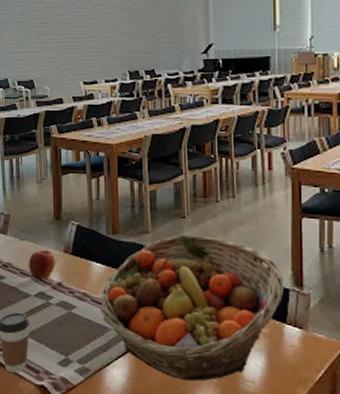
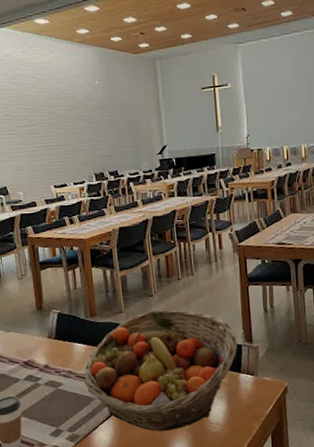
apple: present [28,249,56,279] -> none [15,338,42,364]

